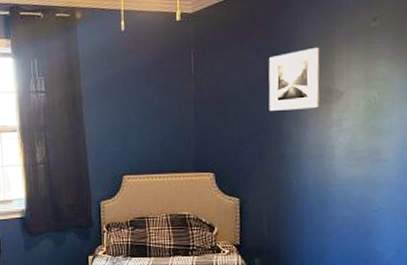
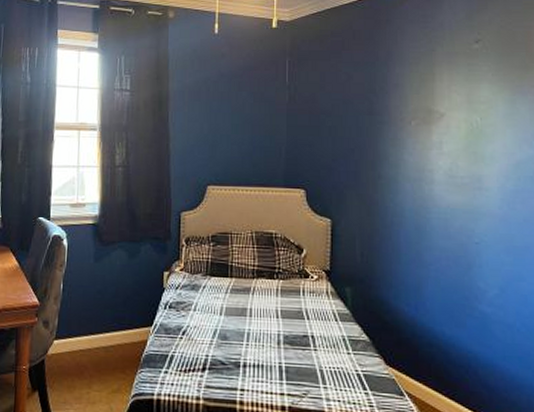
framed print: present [268,48,320,111] -> none [365,66,420,129]

